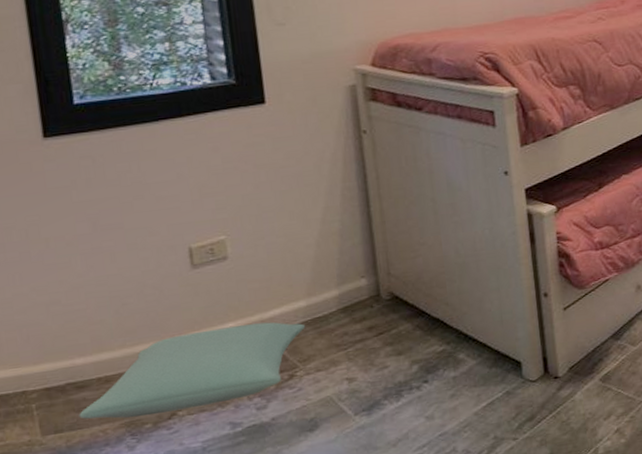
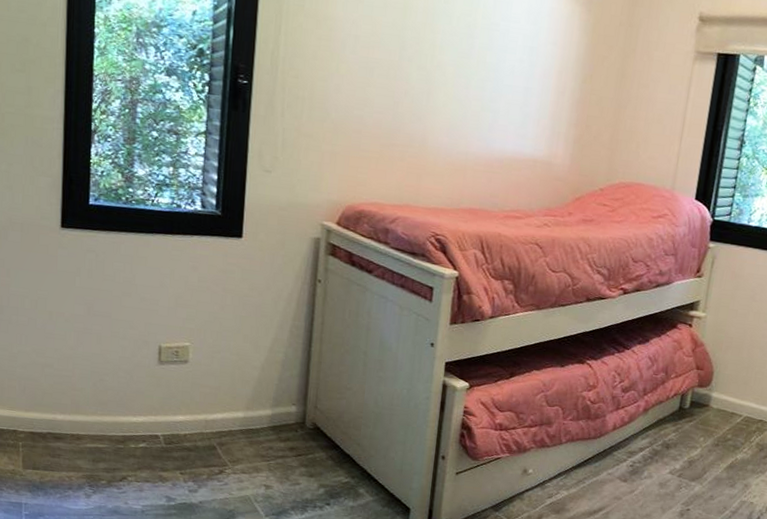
pillow: present [79,322,306,419] -> none [53,415,240,479]

